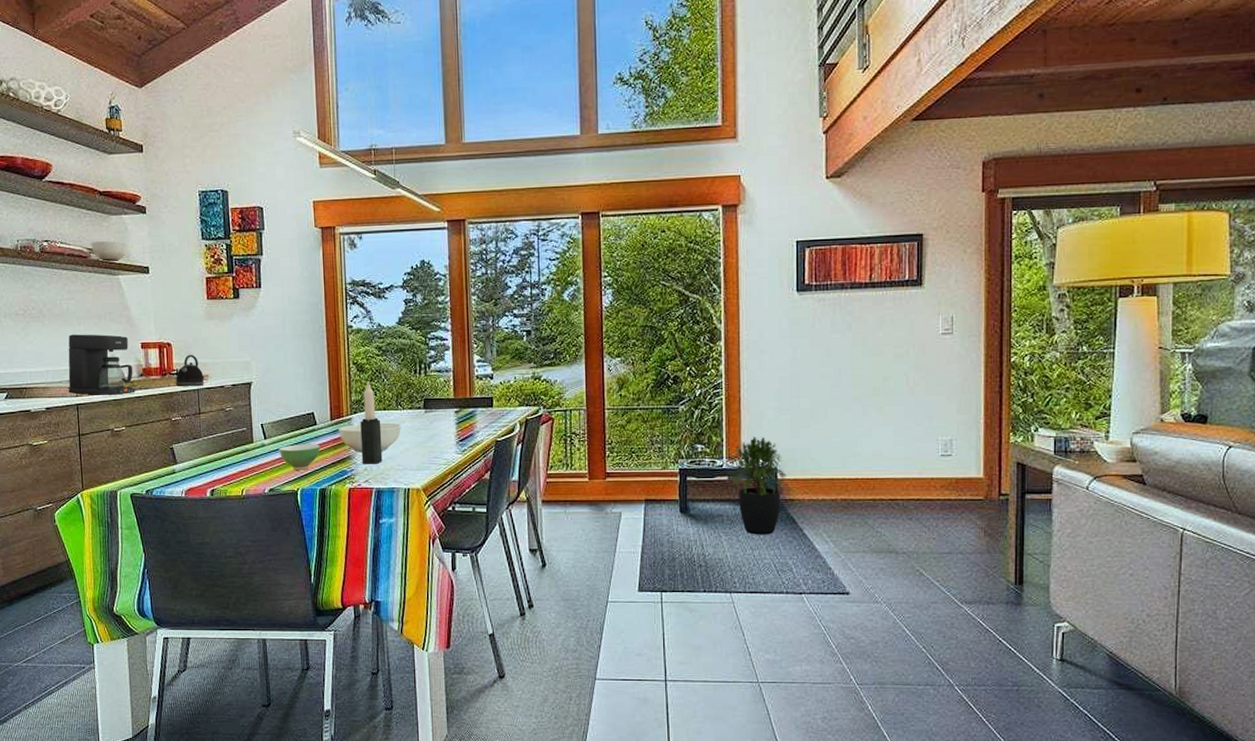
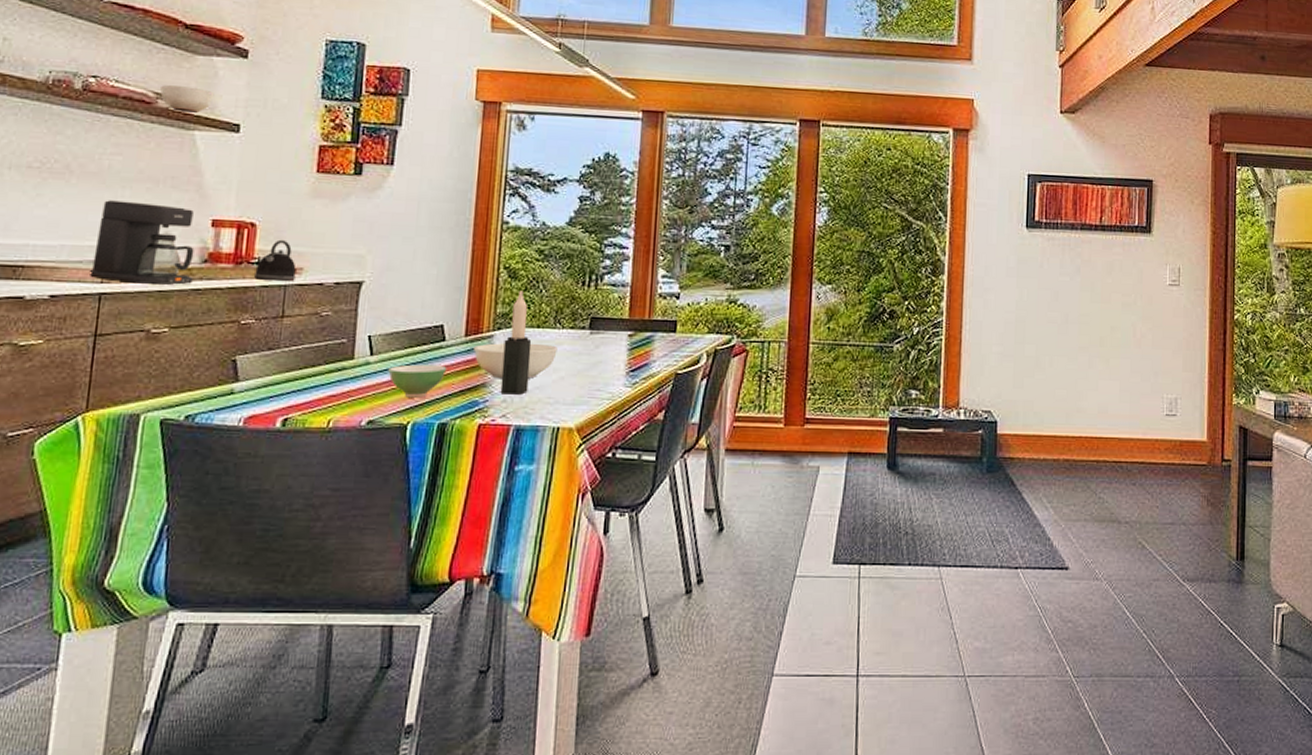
potted plant: present [730,437,787,535] -> none [945,384,1007,498]

